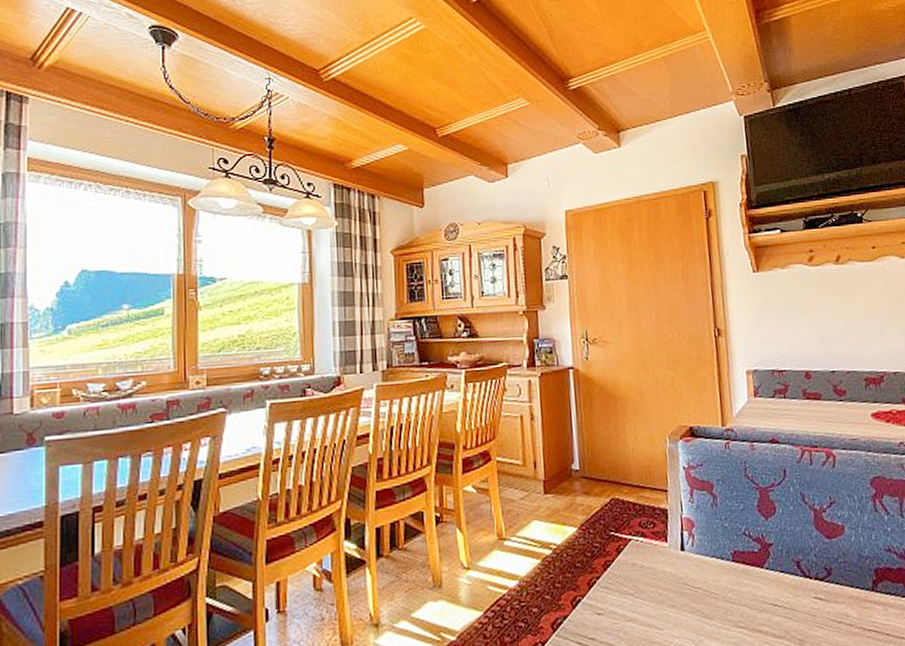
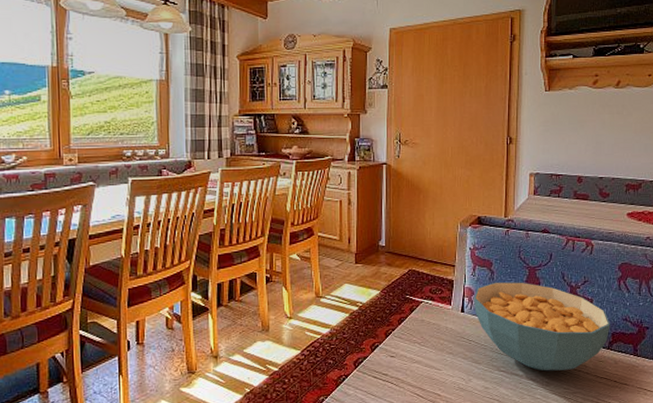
cereal bowl: none [695,507,872,625] -> present [474,282,610,371]

